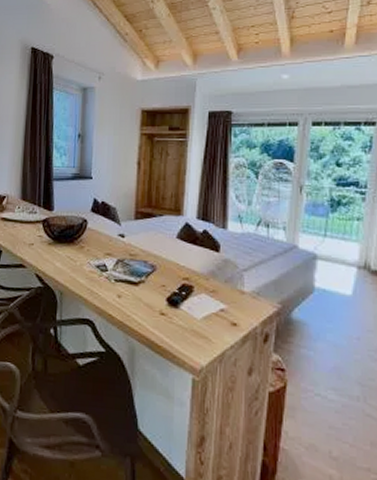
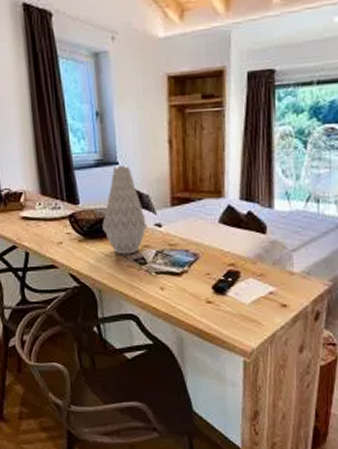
vase: none [71,180,112,261] -> present [102,166,148,255]

